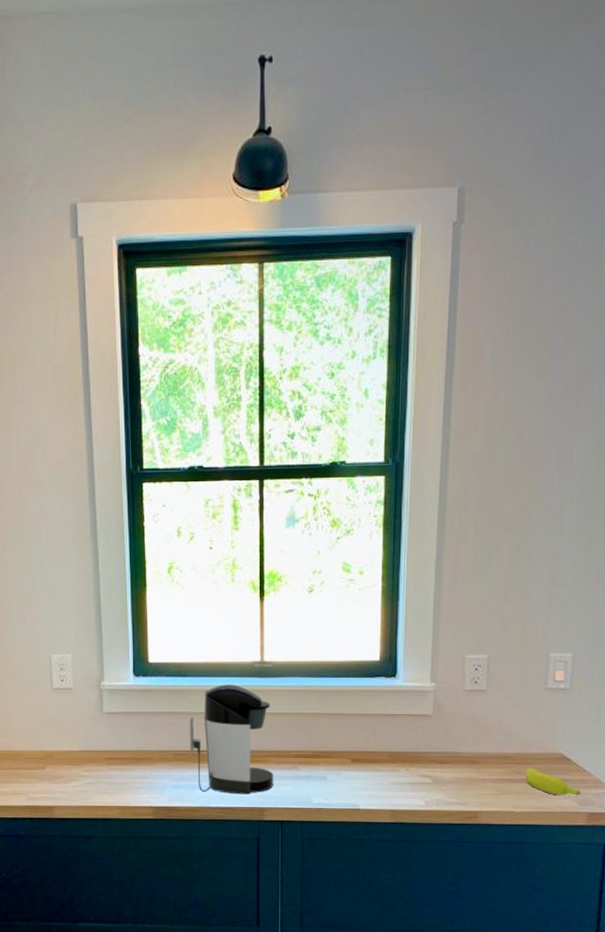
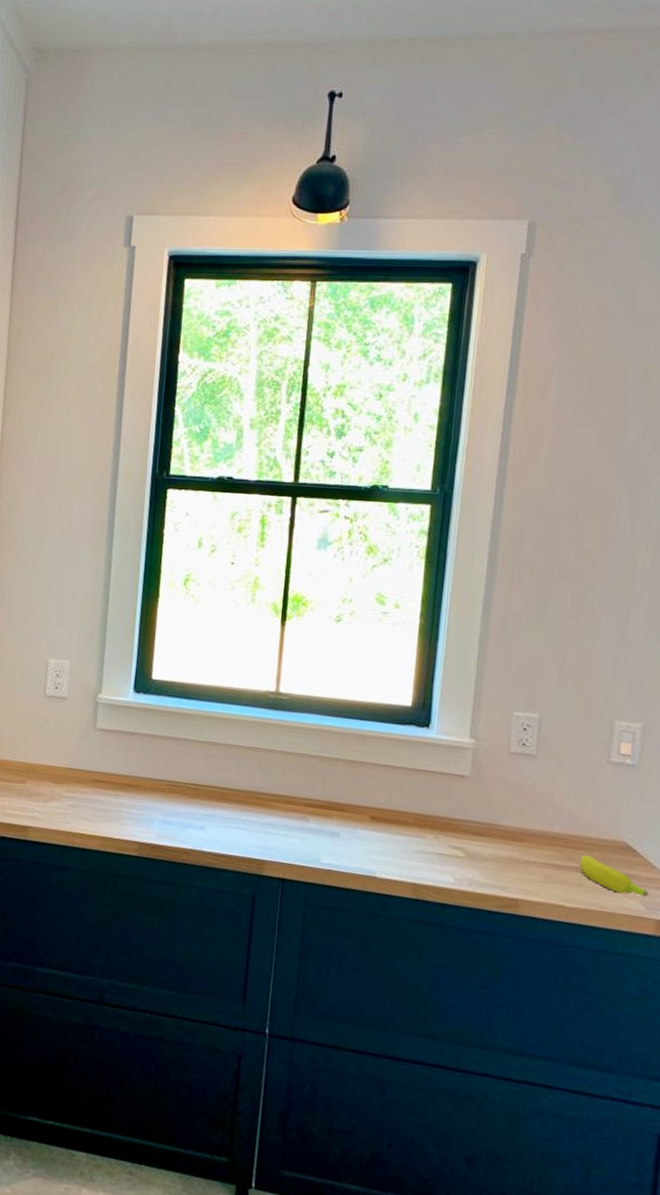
coffee maker: present [189,684,274,795] -> none [186,713,283,843]

